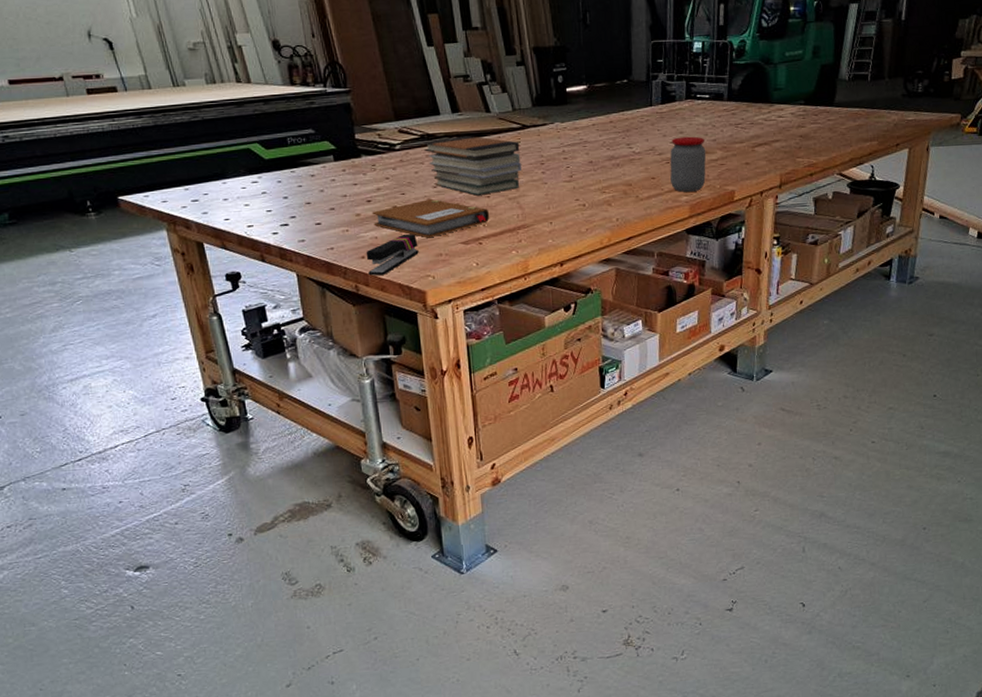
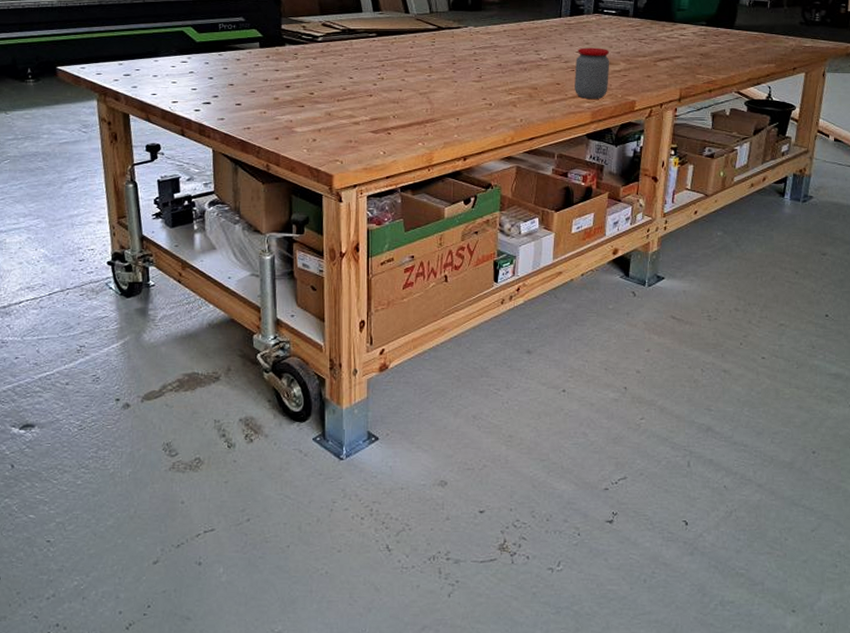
stapler: present [366,233,419,276] -> none [280,119,330,158]
notebook: present [372,199,490,238] -> none [289,89,400,125]
book stack: present [423,136,522,196] -> none [344,33,434,89]

